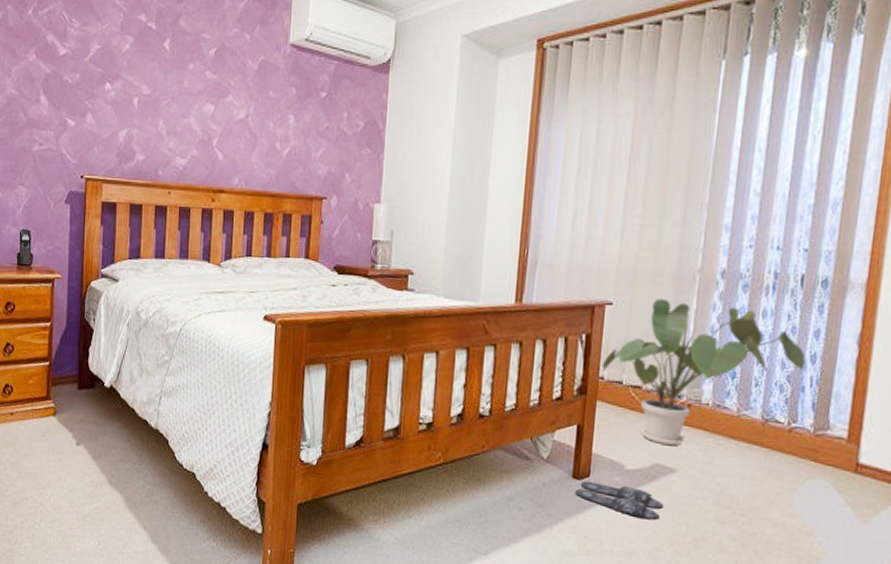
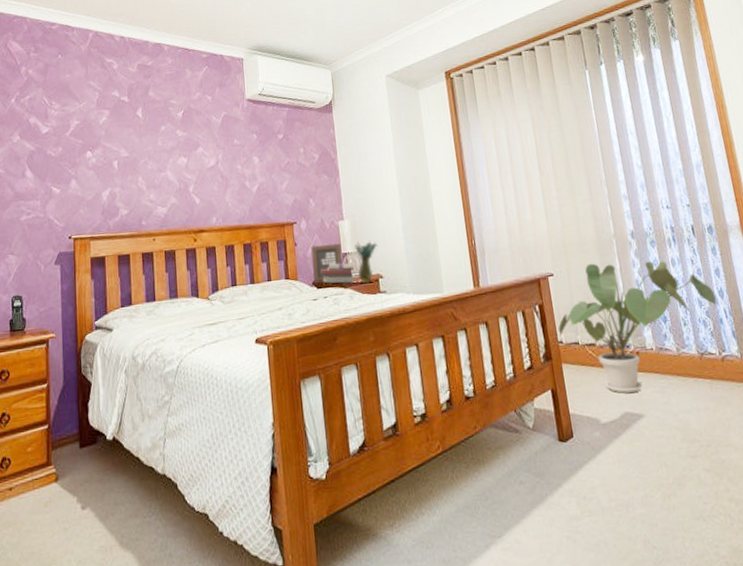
picture frame: none [336,227,373,269] -> present [311,243,343,284]
books: none [345,249,382,276] -> present [320,263,355,285]
vase: none [385,230,414,278] -> present [354,240,378,284]
slippers: present [575,481,664,520] -> none [564,439,643,469]

